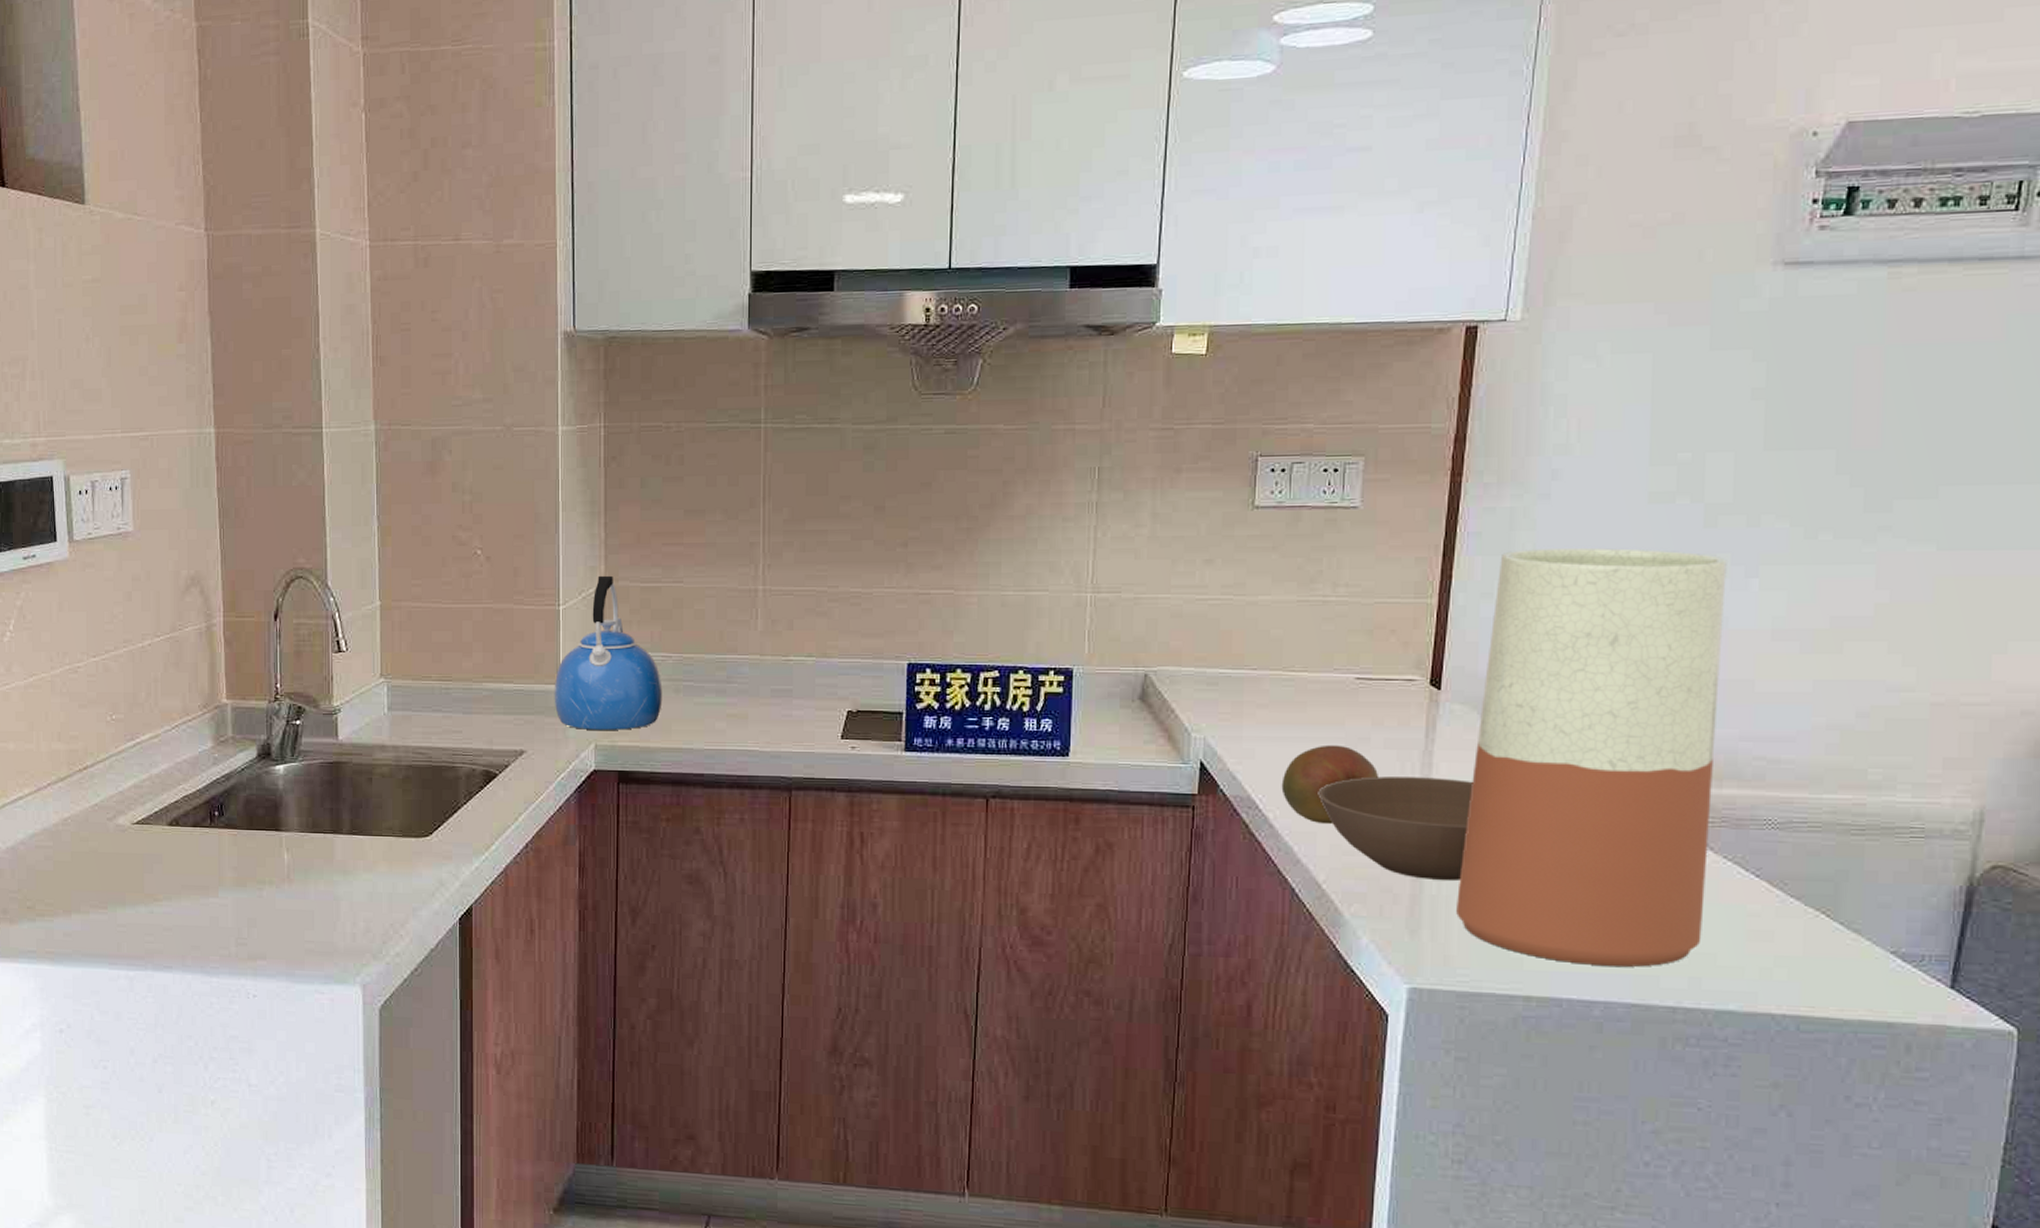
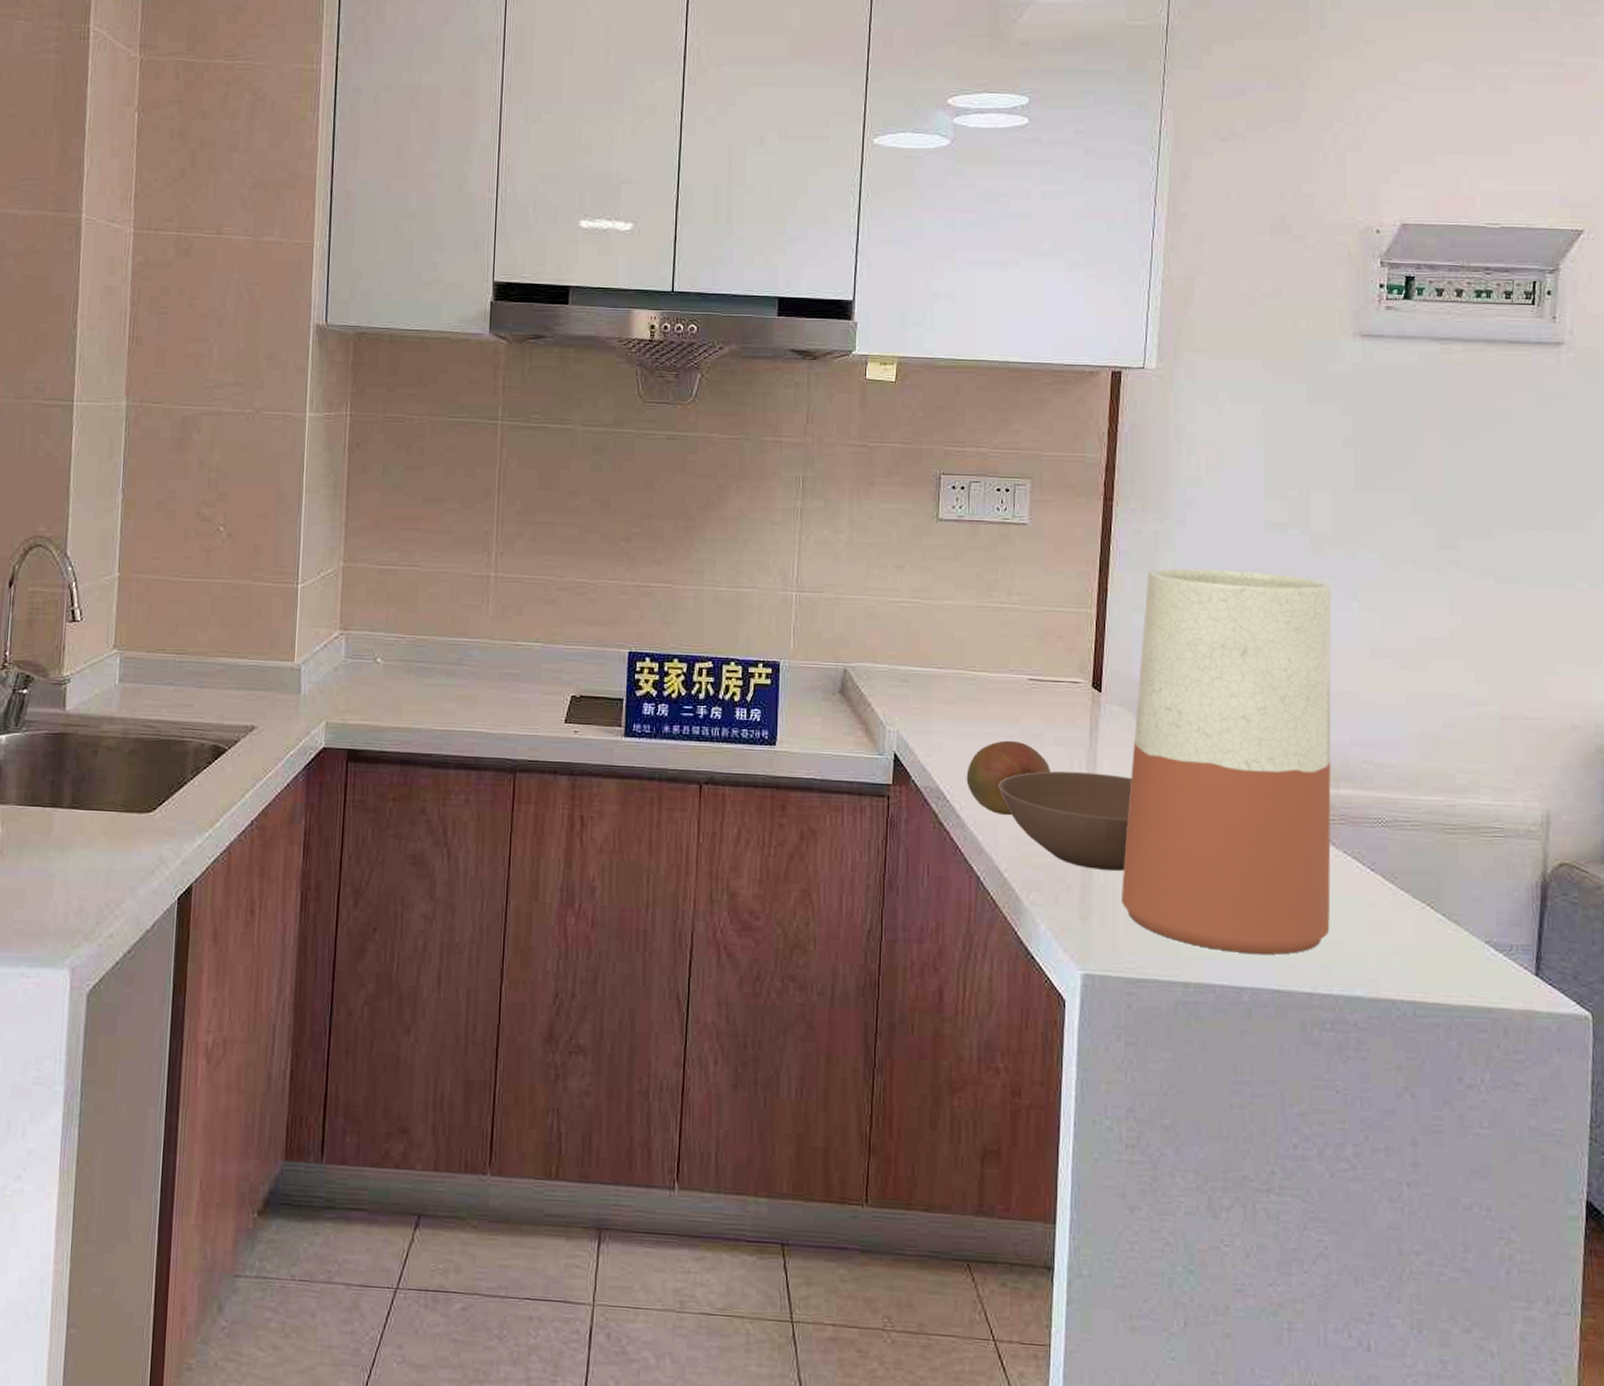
kettle: present [554,575,663,730] -> none [287,556,395,709]

